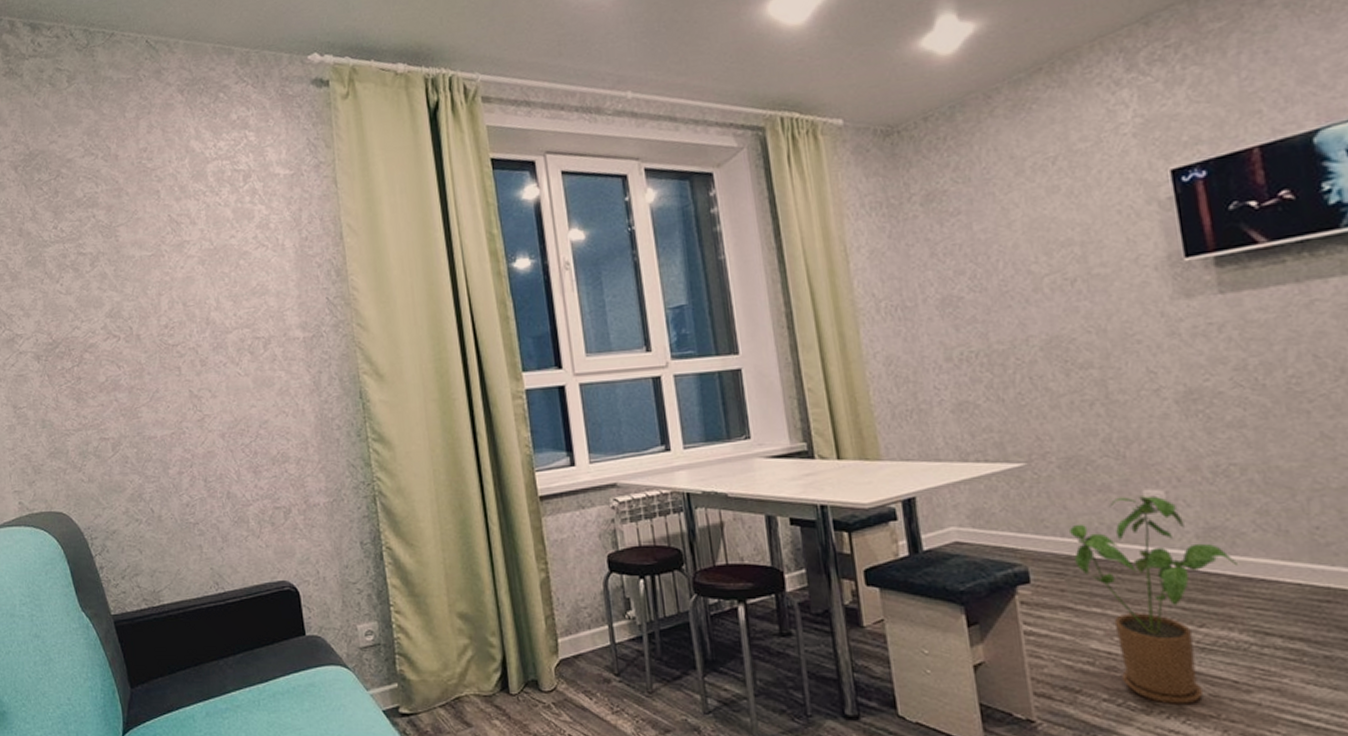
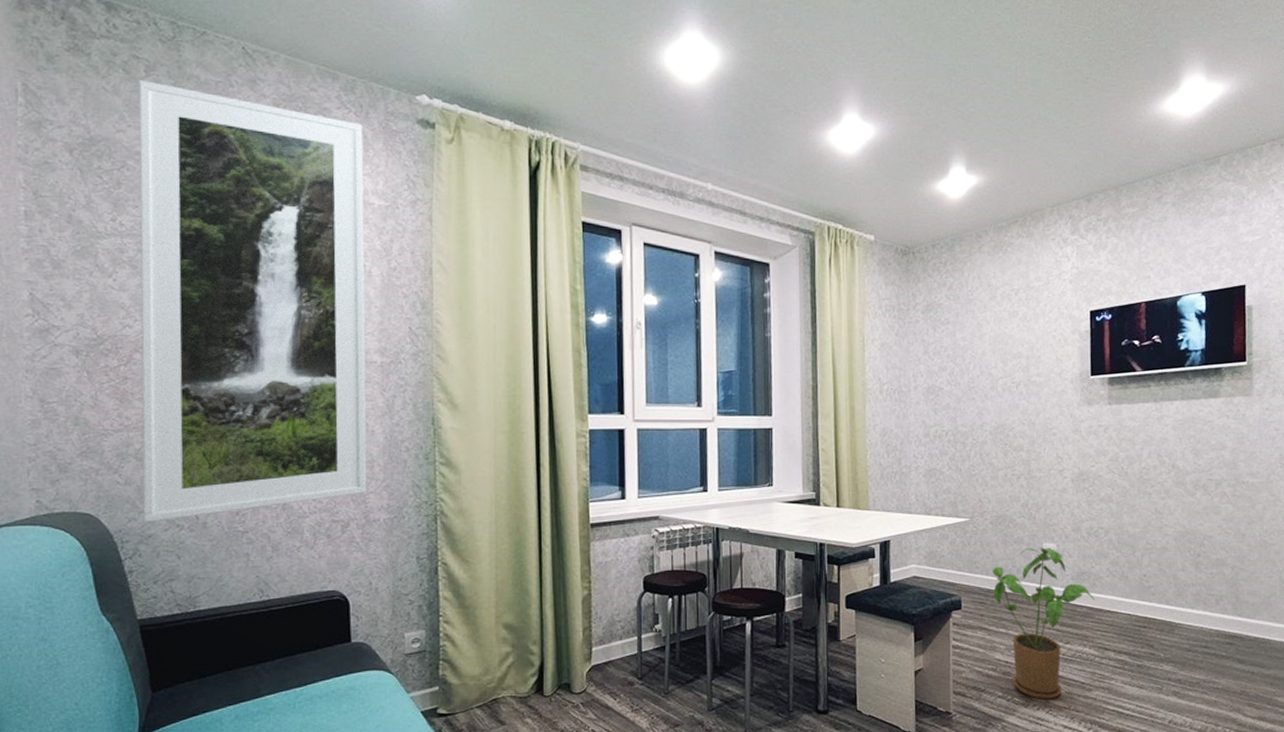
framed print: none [63,90,304,519] -> present [138,80,367,523]

